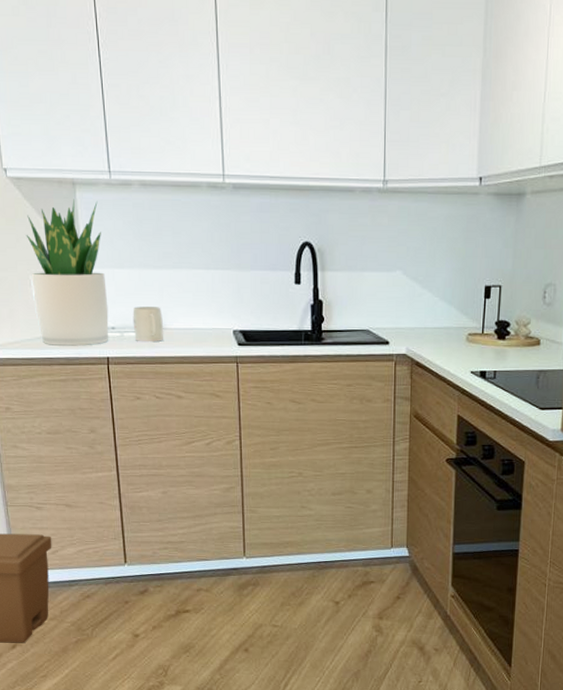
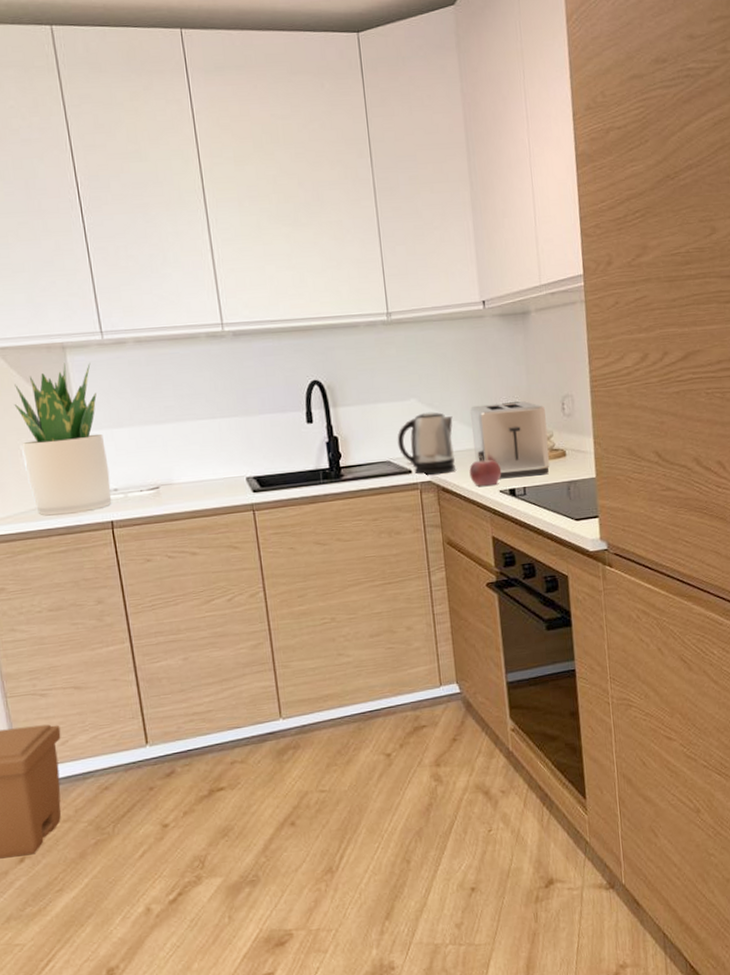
mug: present [132,306,164,343] -> none [135,462,173,501]
kettle: none [379,286,435,348] -> present [397,411,455,475]
fruit: none [444,334,475,366] -> present [469,455,502,487]
toaster: none [450,284,526,360] -> present [470,401,550,479]

